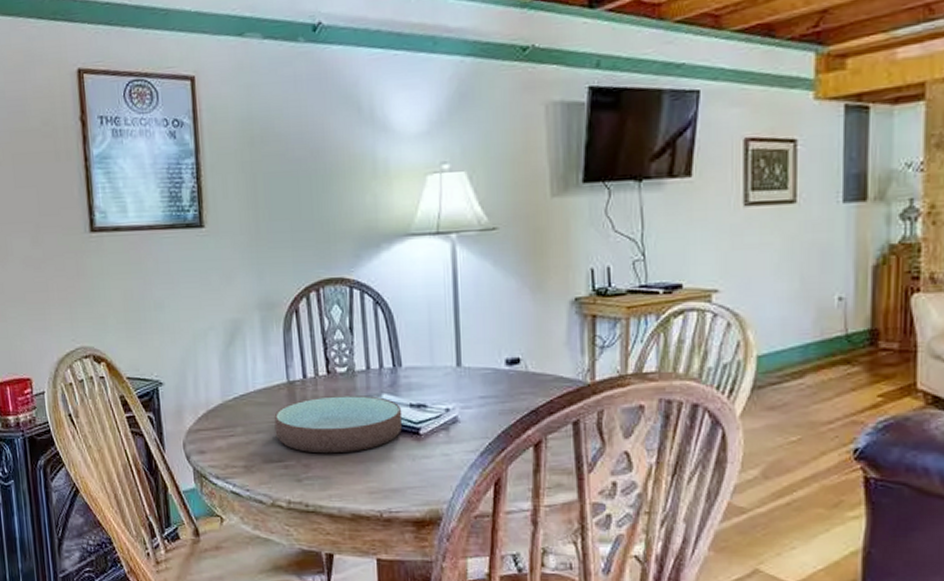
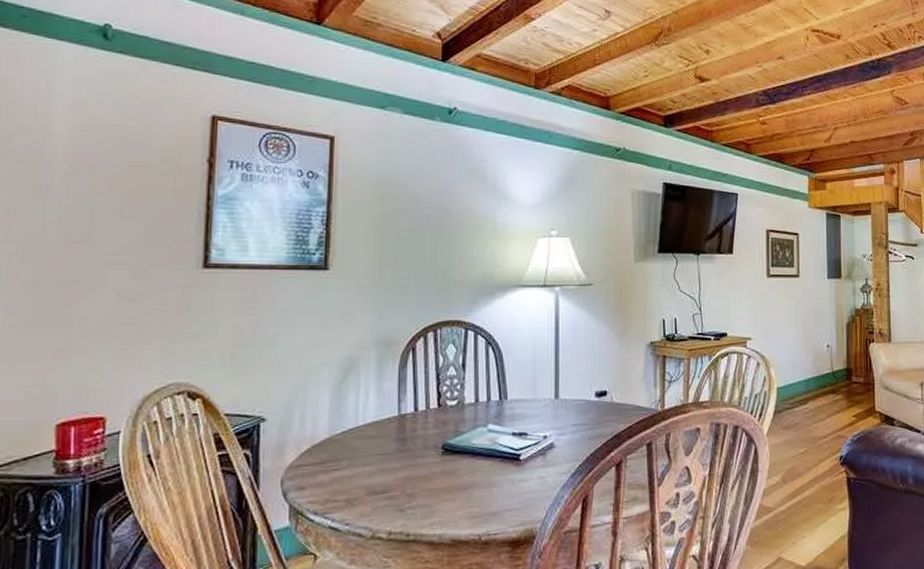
bowl: present [274,394,403,454] -> none [382,425,505,483]

